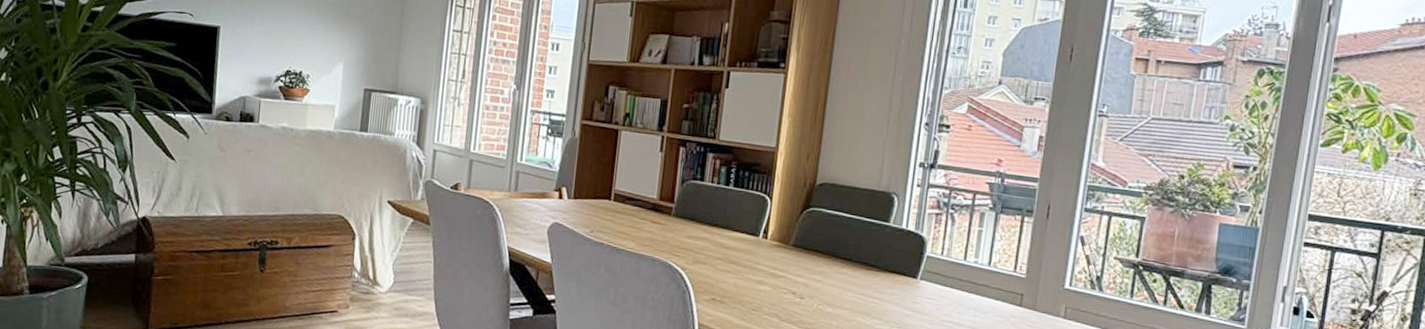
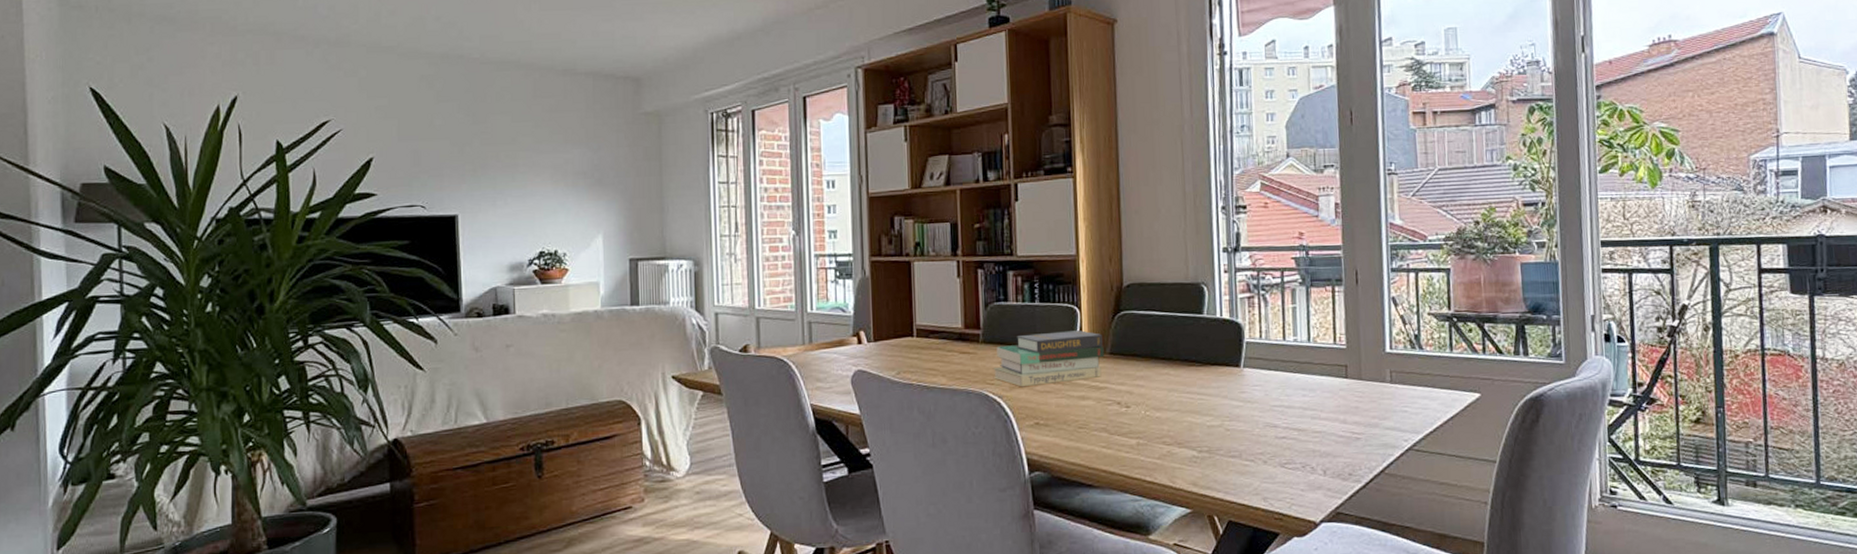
books: none [679,215,788,267] -> present [992,330,1104,387]

